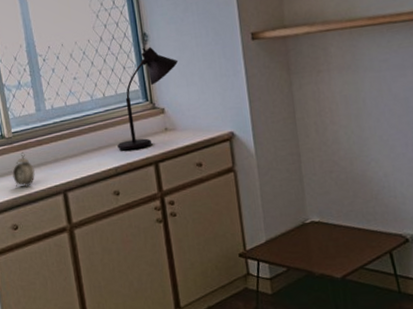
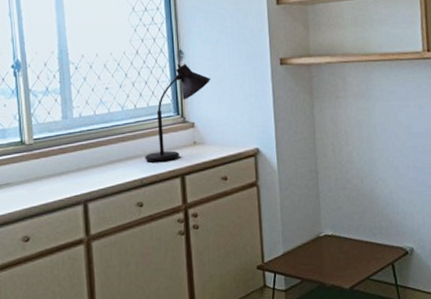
alarm clock: present [12,151,35,187] -> none [29,159,54,196]

